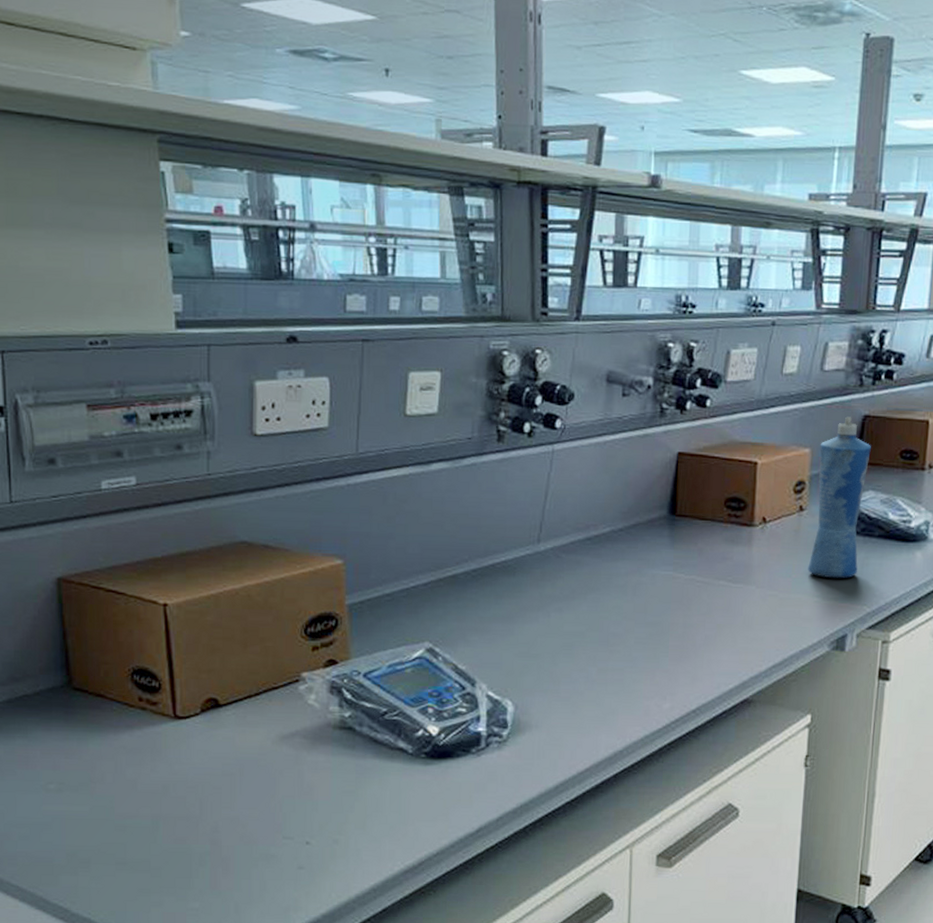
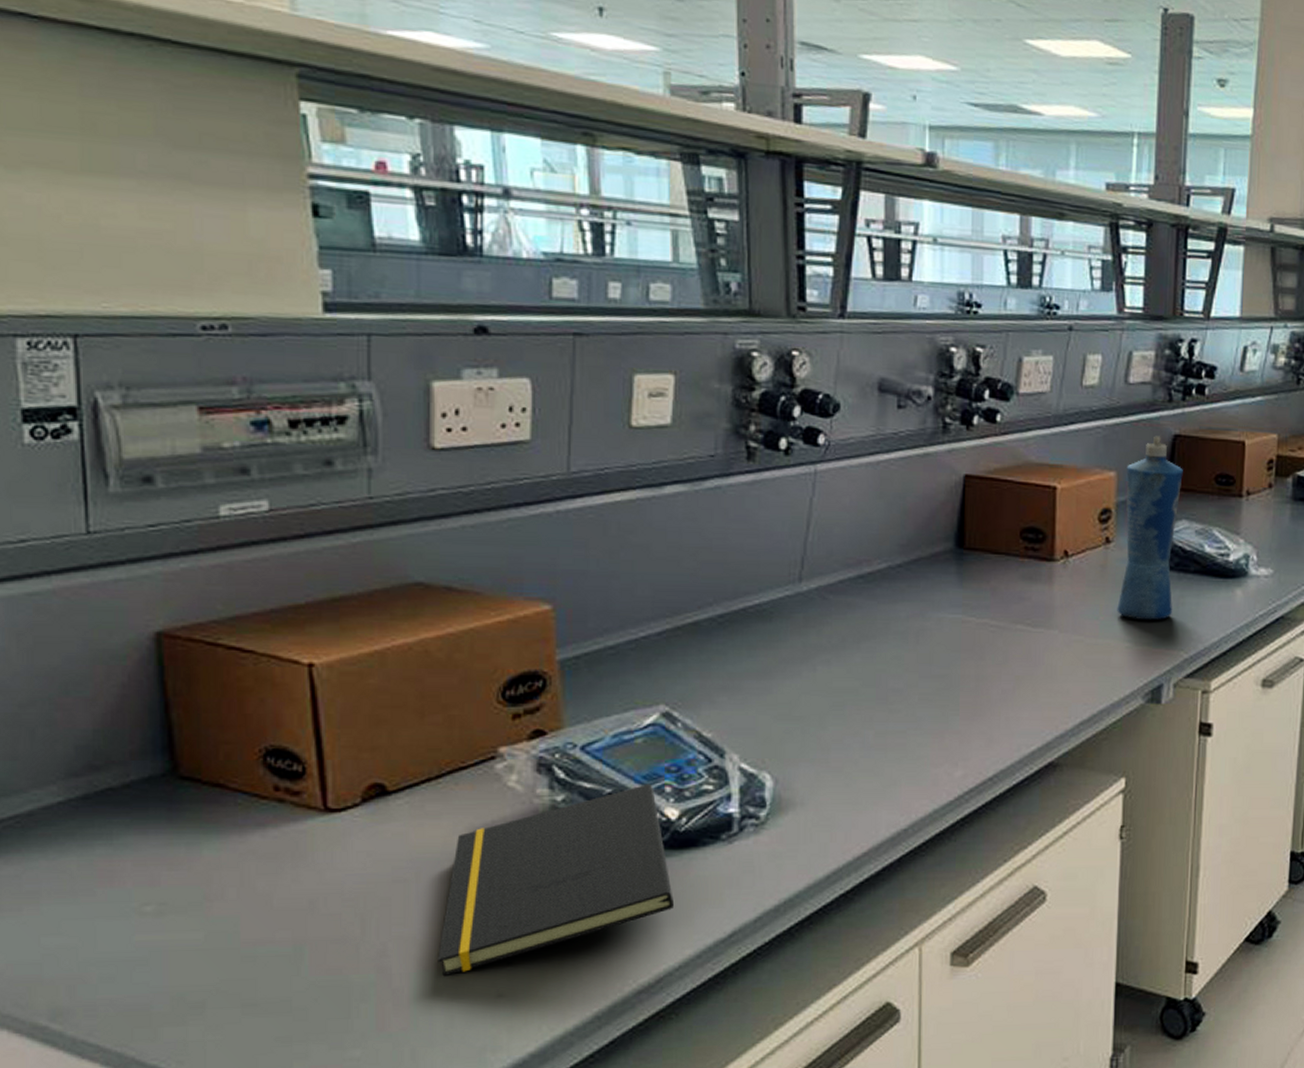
notepad: none [255,705,434,850] -> present [438,783,675,977]

